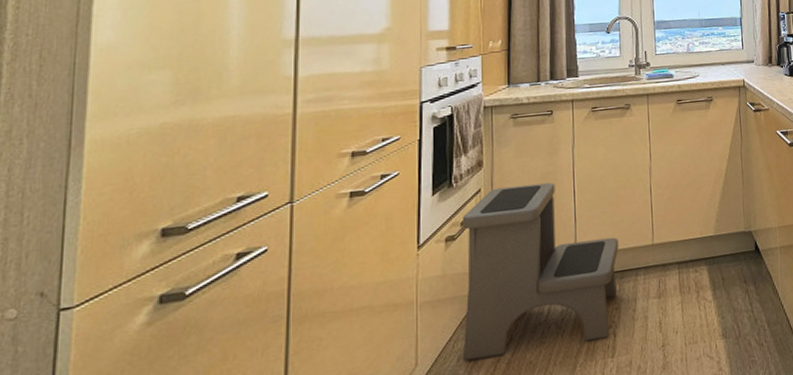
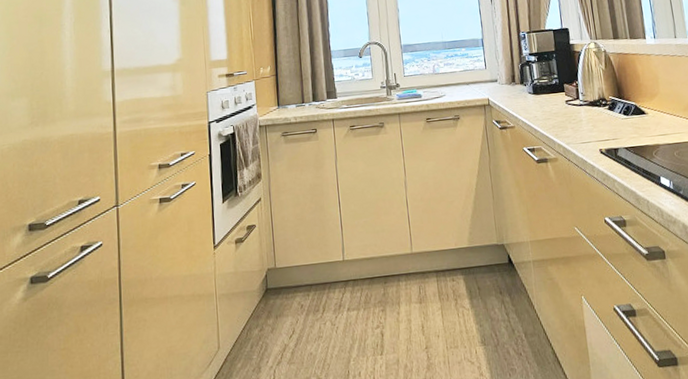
step stool: present [462,182,619,362] -> none [247,193,382,348]

